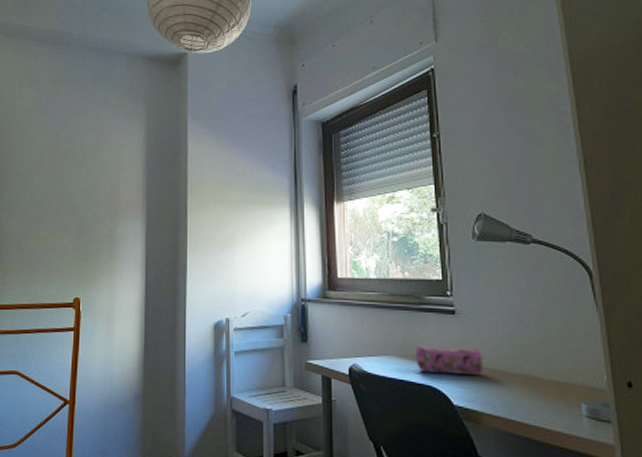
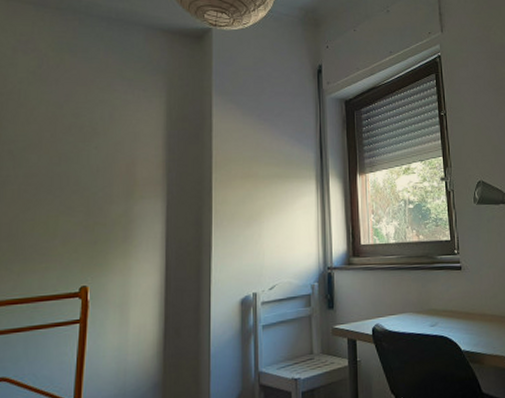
pencil case: present [415,345,484,375] -> none [430,297,485,324]

